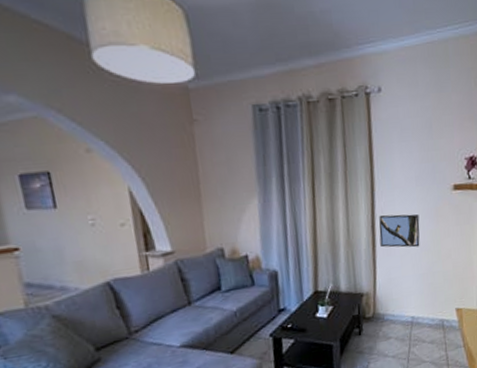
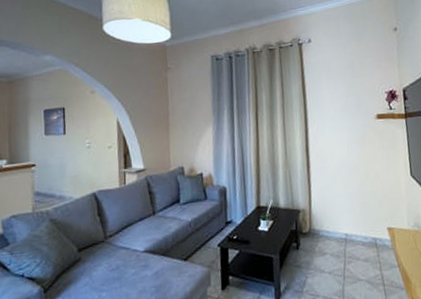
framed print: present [379,214,420,248] -> none [312,139,350,169]

